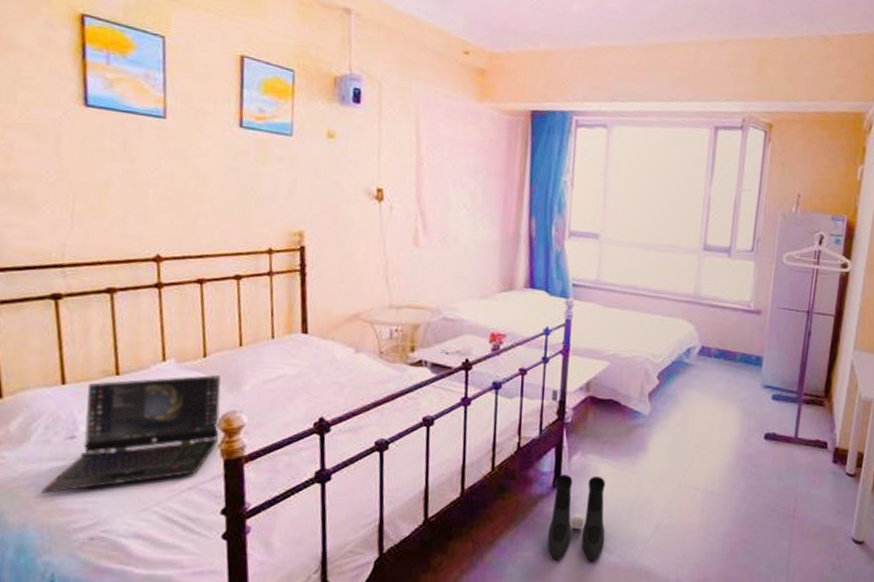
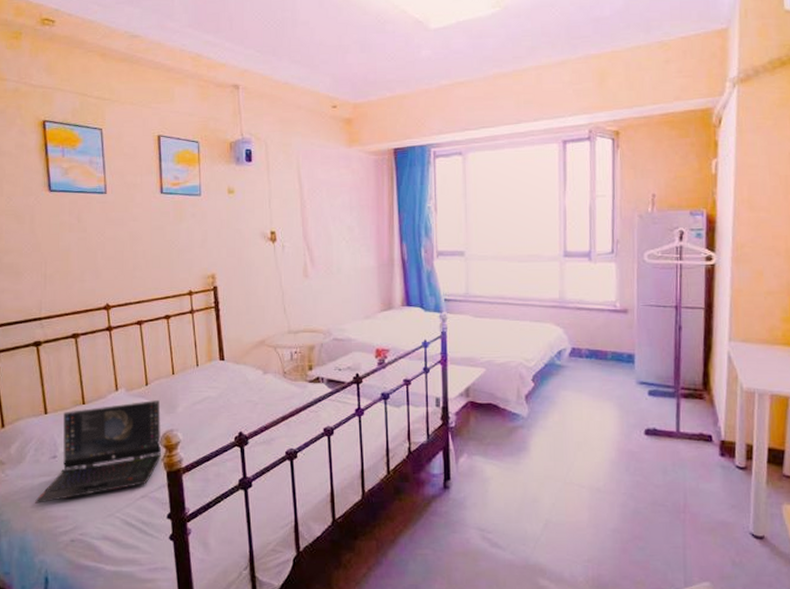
boots: present [547,475,605,562] -> none [443,476,497,559]

